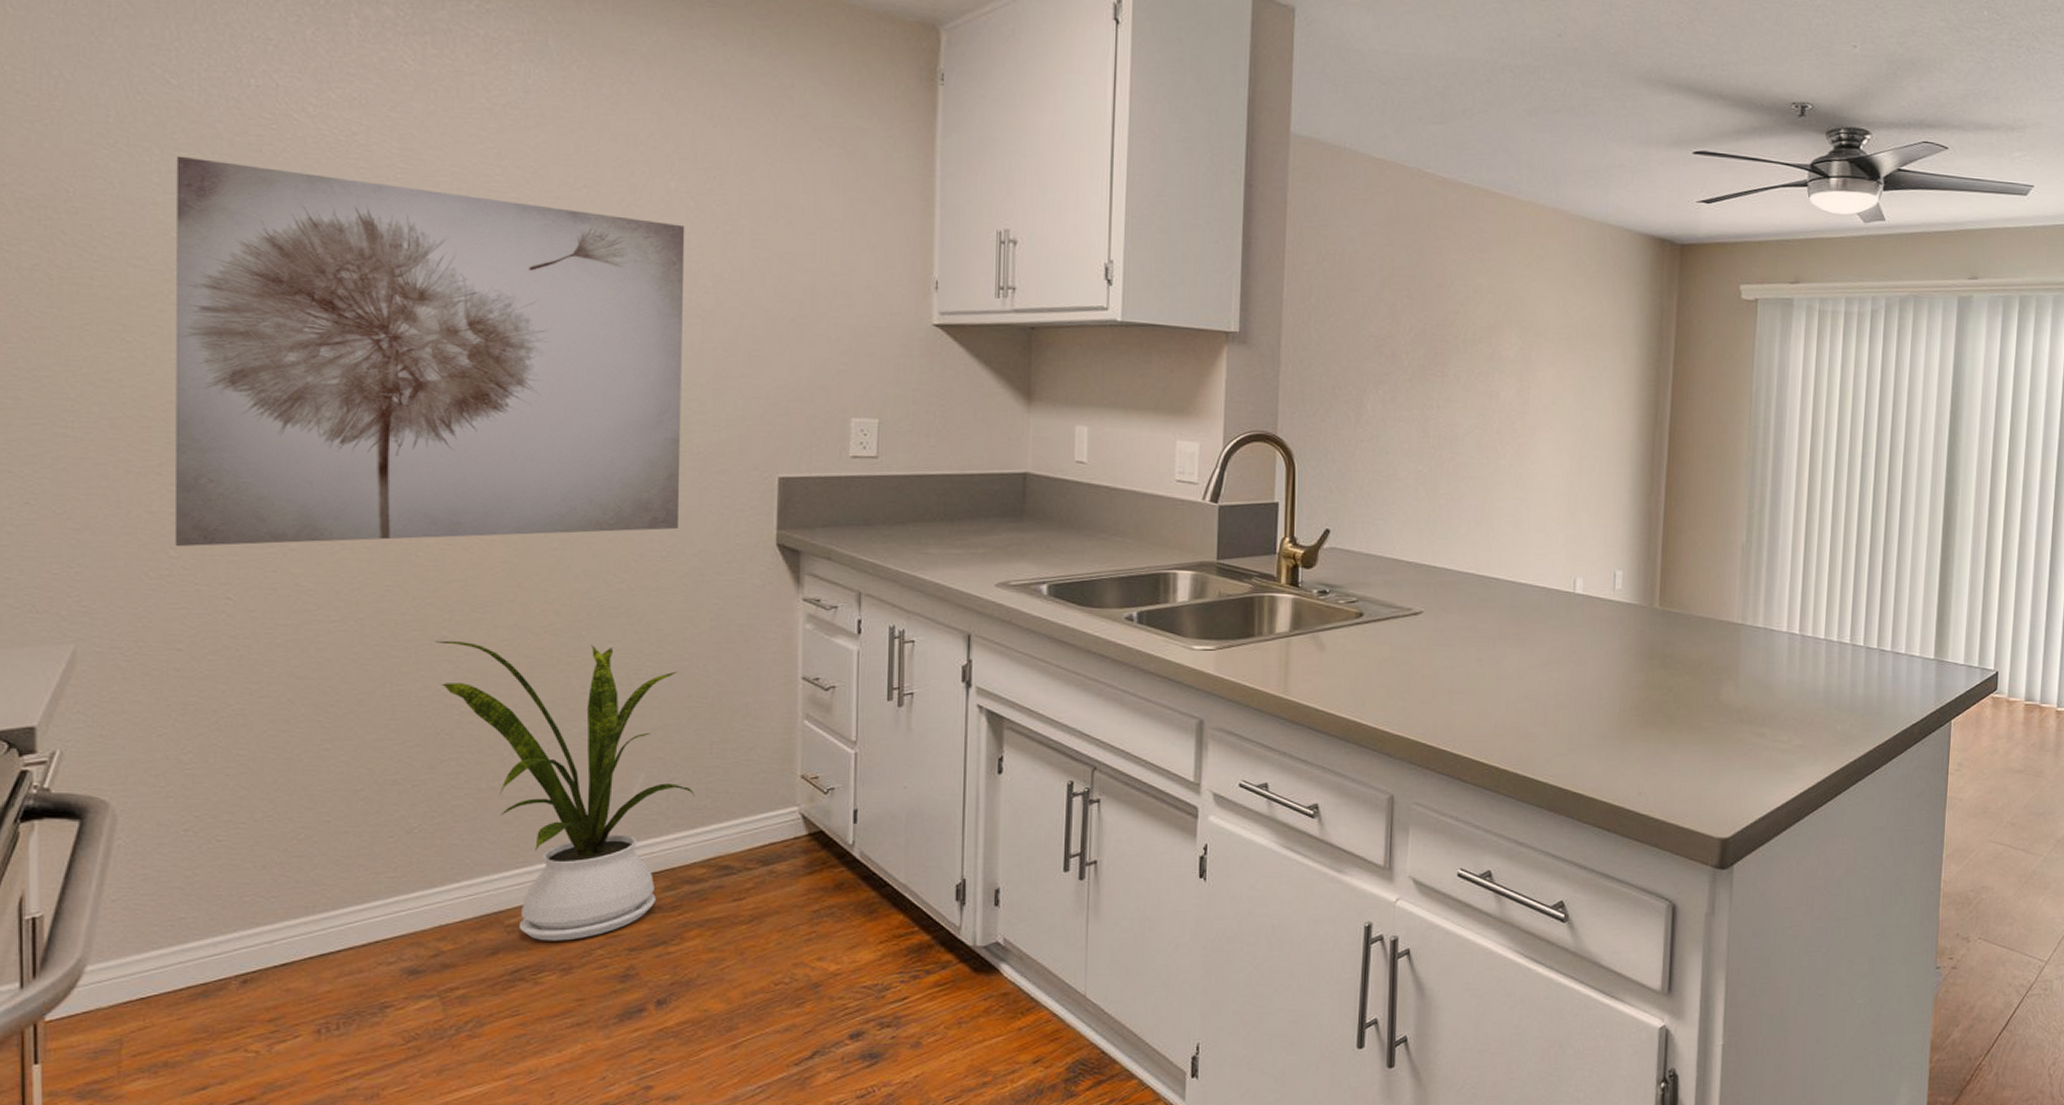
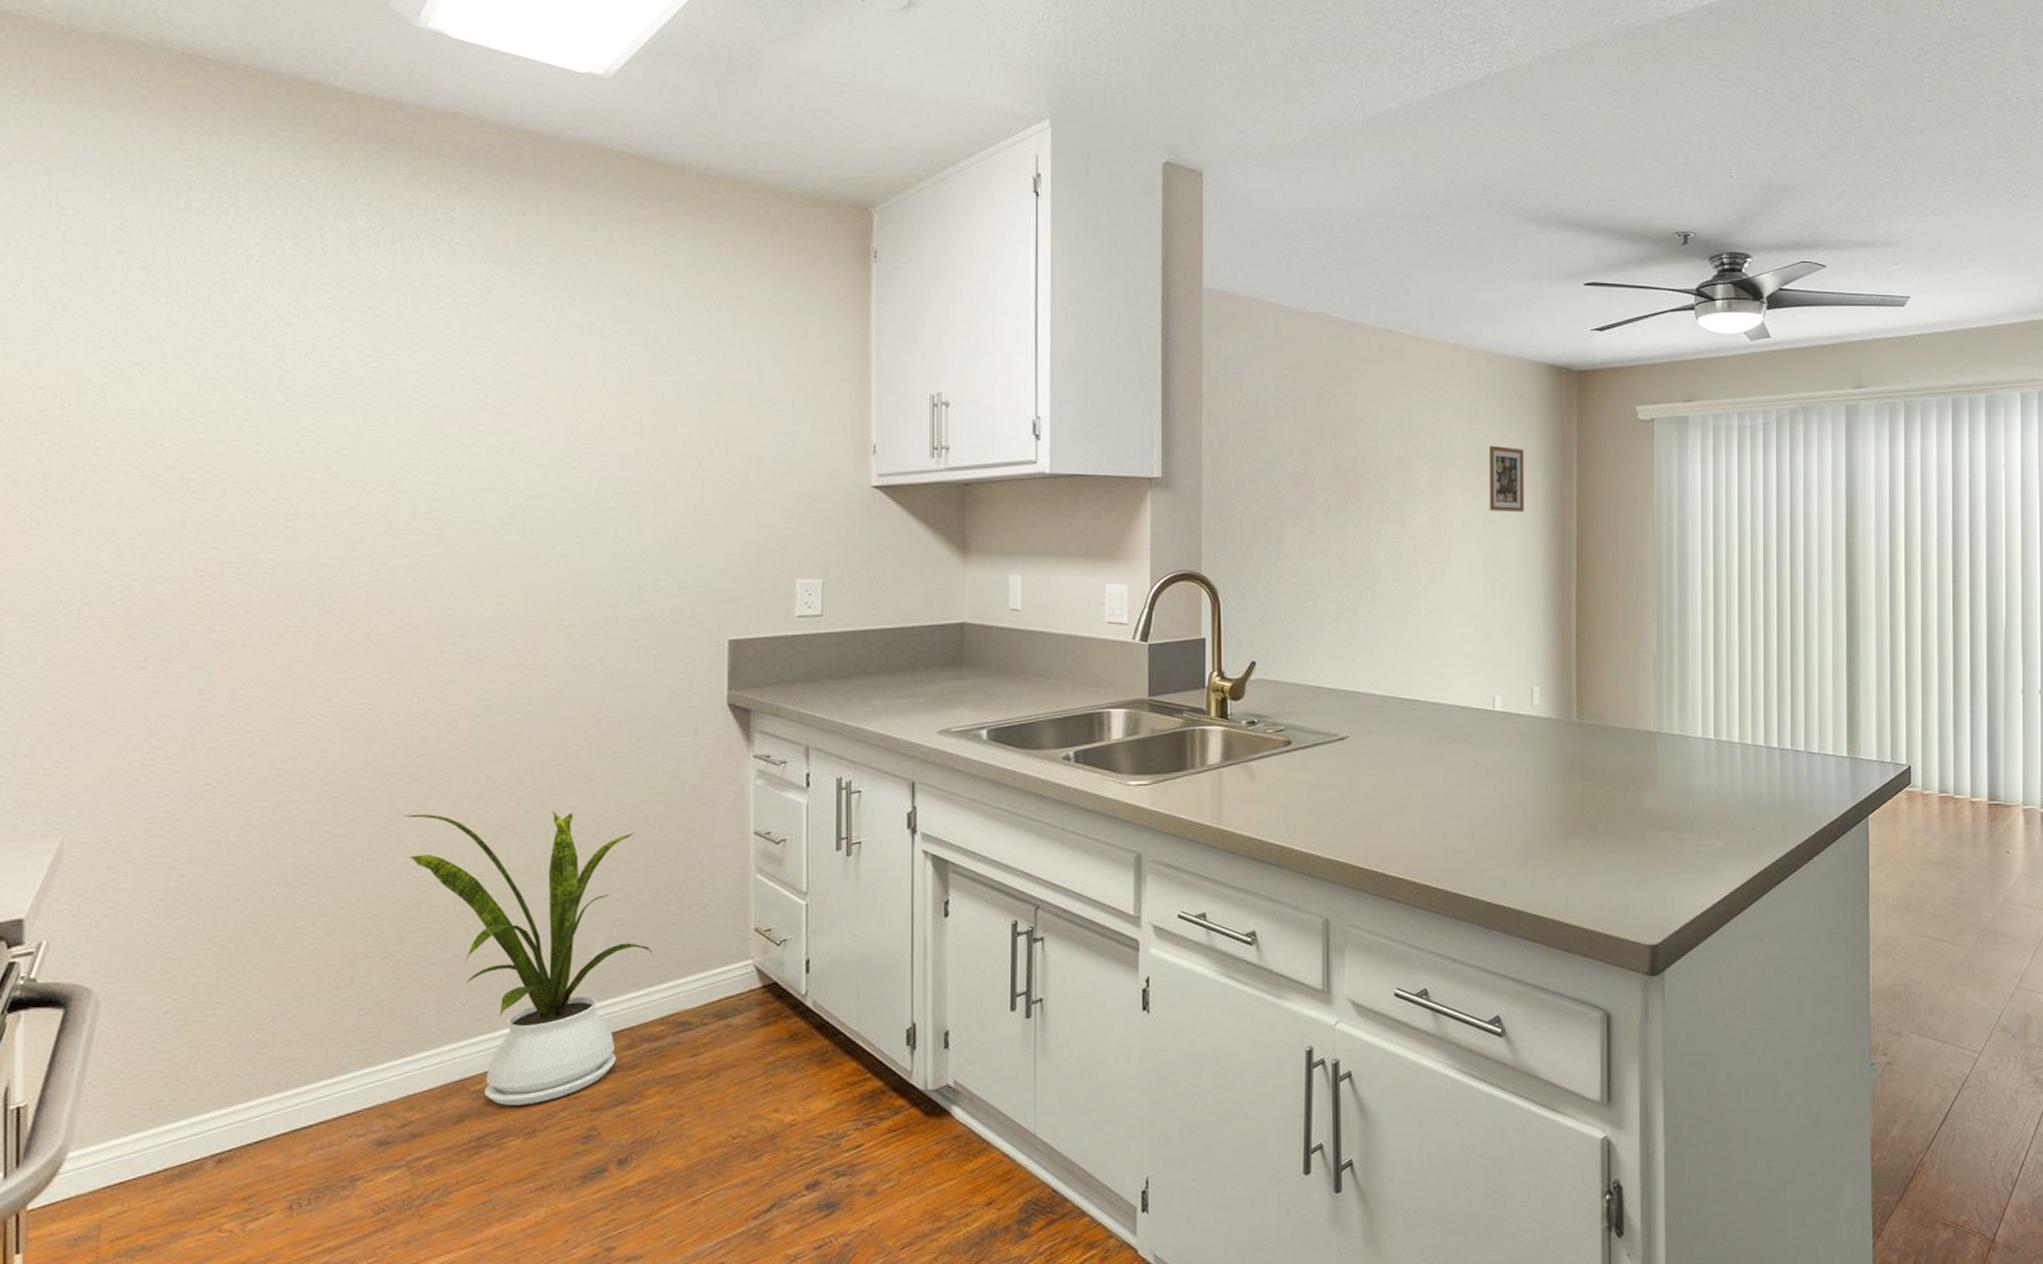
wall art: present [174,155,685,547] -> none [158,368,638,738]
picture frame: none [1580,317,1620,390] -> present [1489,445,1524,512]

